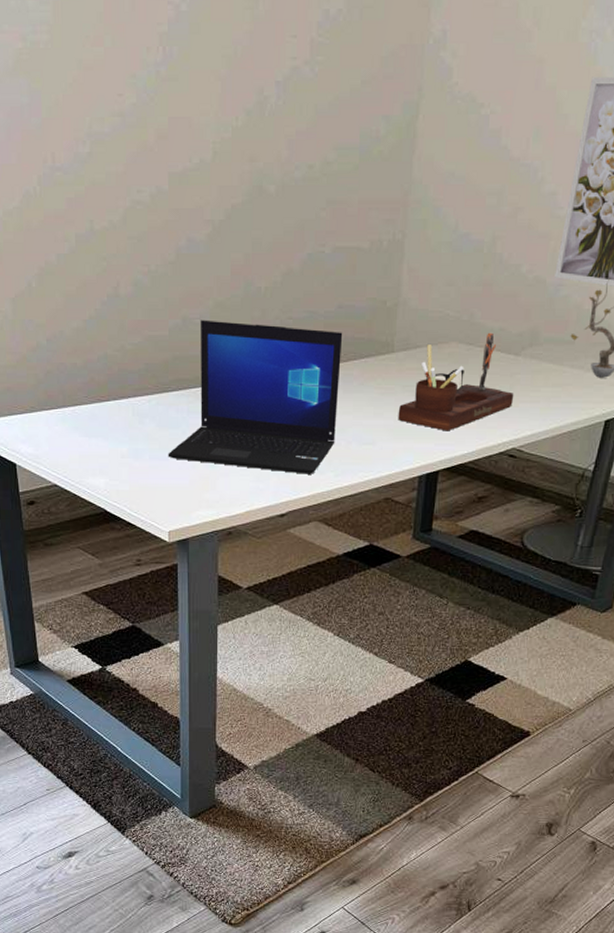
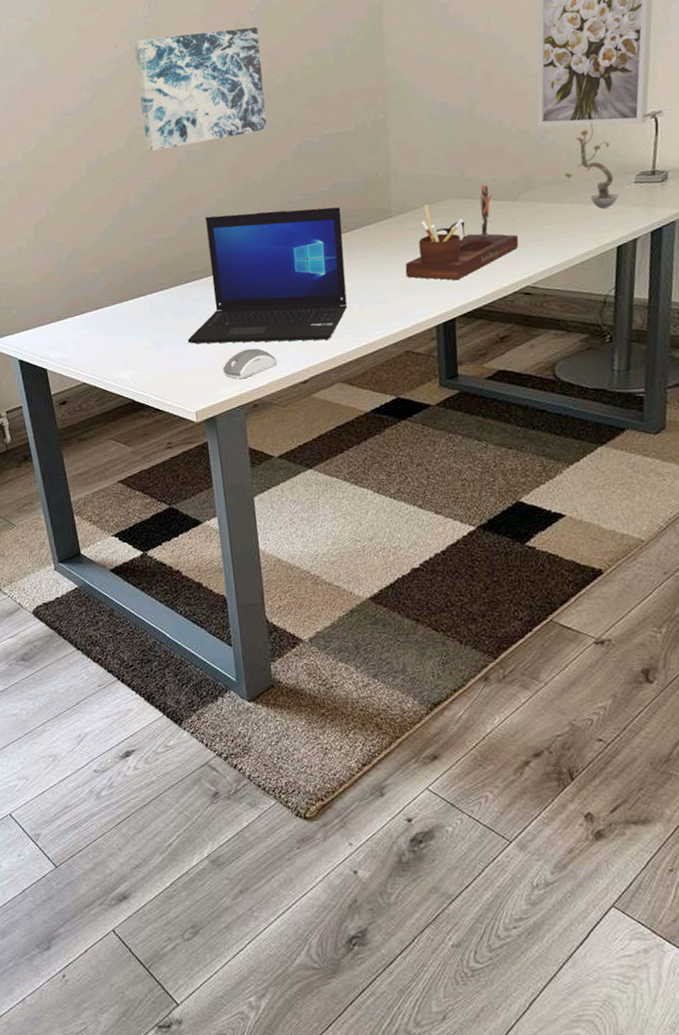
wall art: none [140,91,282,232] -> present [132,26,267,152]
computer mouse: none [200,472,257,504] -> present [222,348,277,379]

